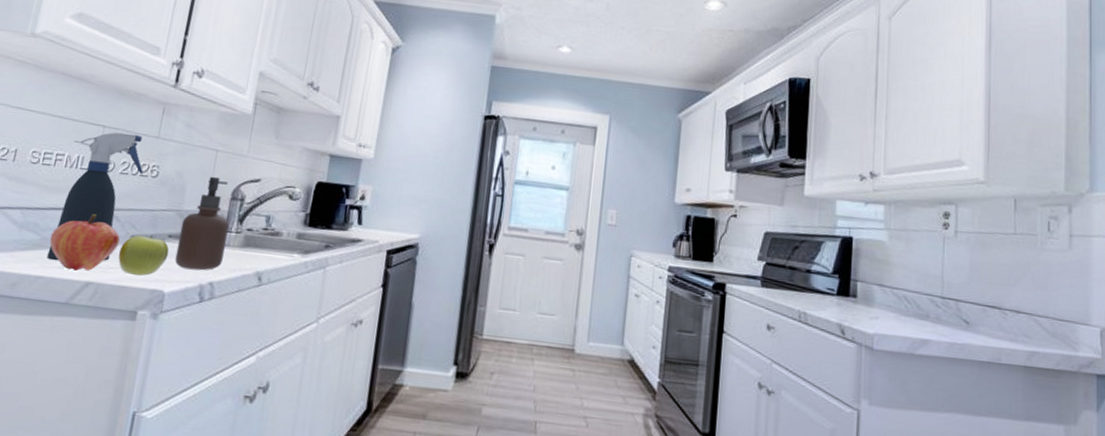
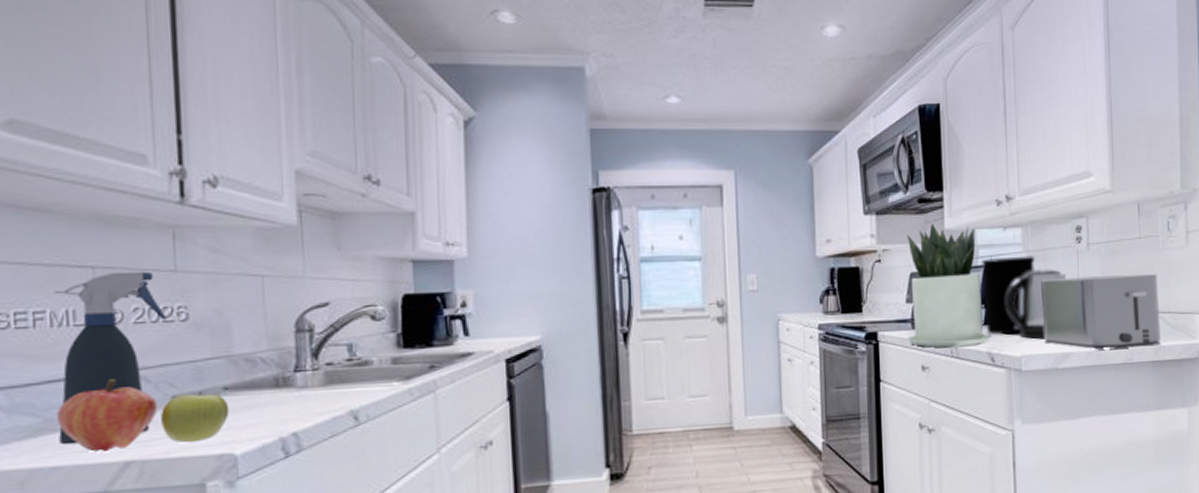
soap dispenser: present [174,176,230,271] -> none [237,308,303,424]
planter: none [755,188,845,314] -> present [906,223,993,348]
canister: none [838,230,897,311] -> present [982,256,1035,335]
kettle: none [861,248,931,321] -> present [1005,268,1067,340]
toaster: none [900,260,1035,350] -> present [1041,274,1161,351]

